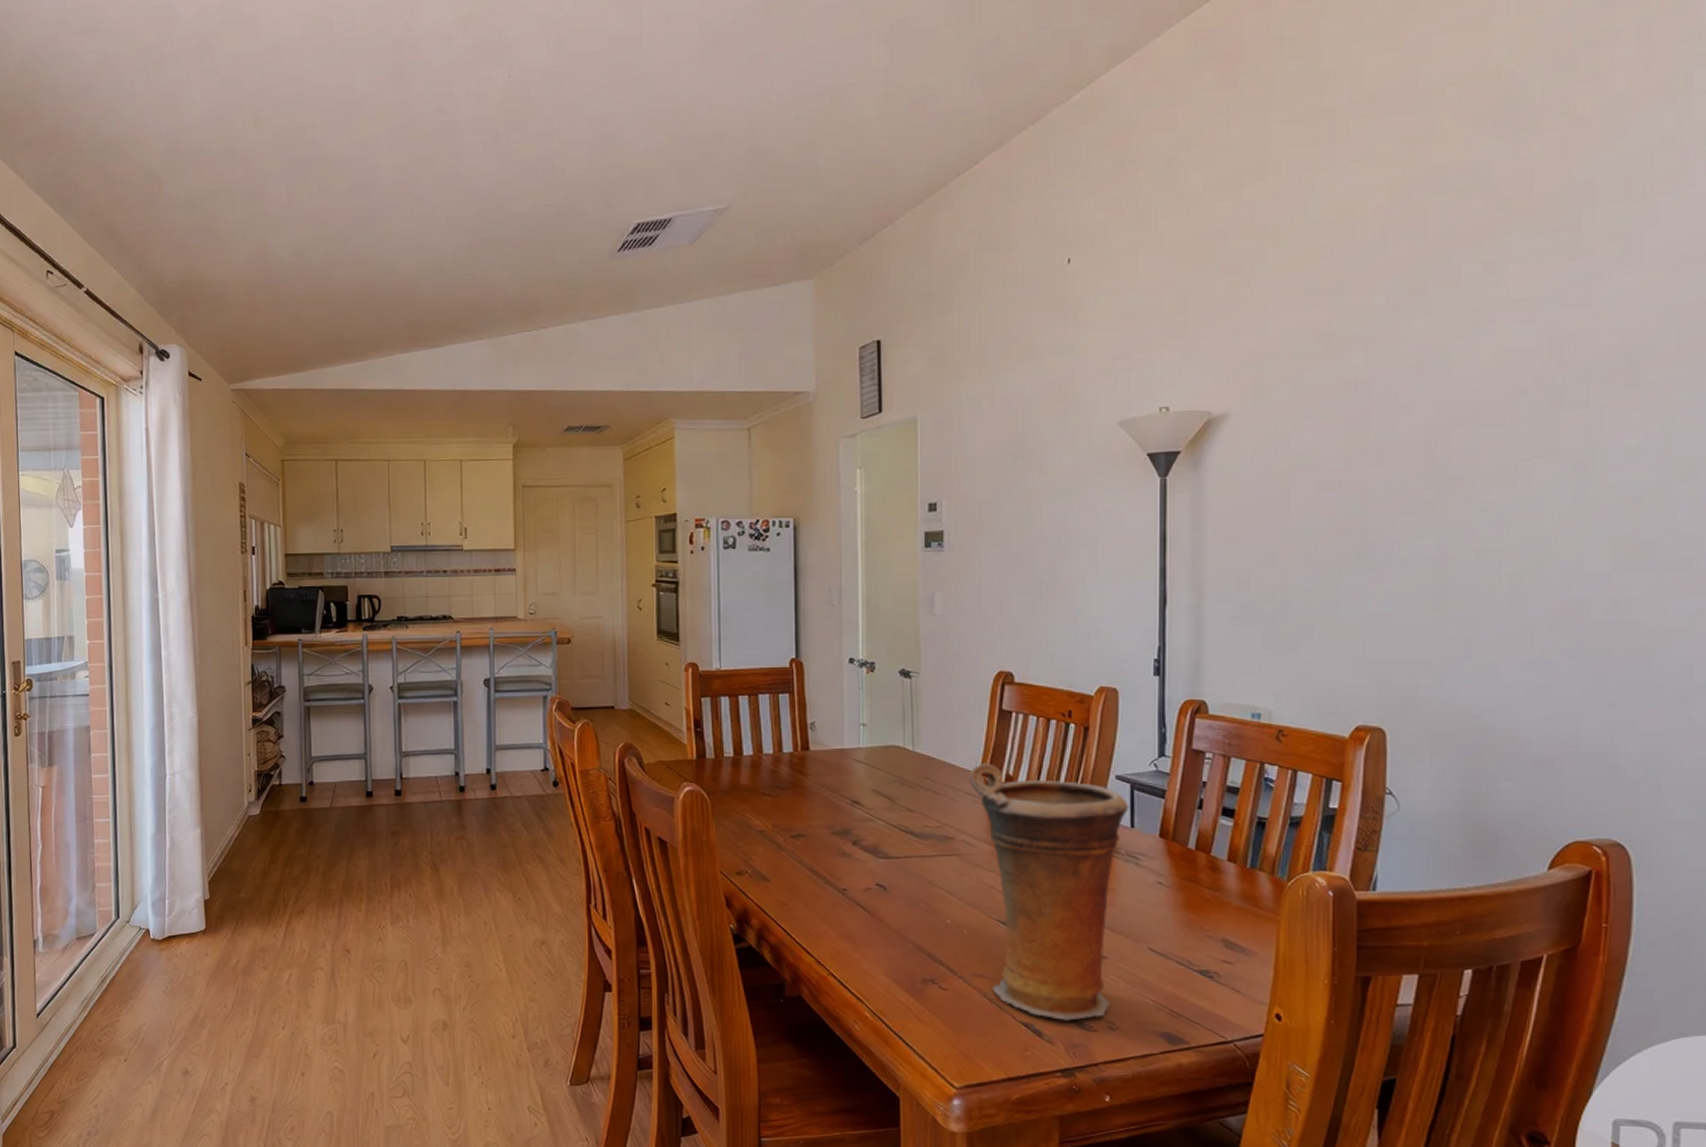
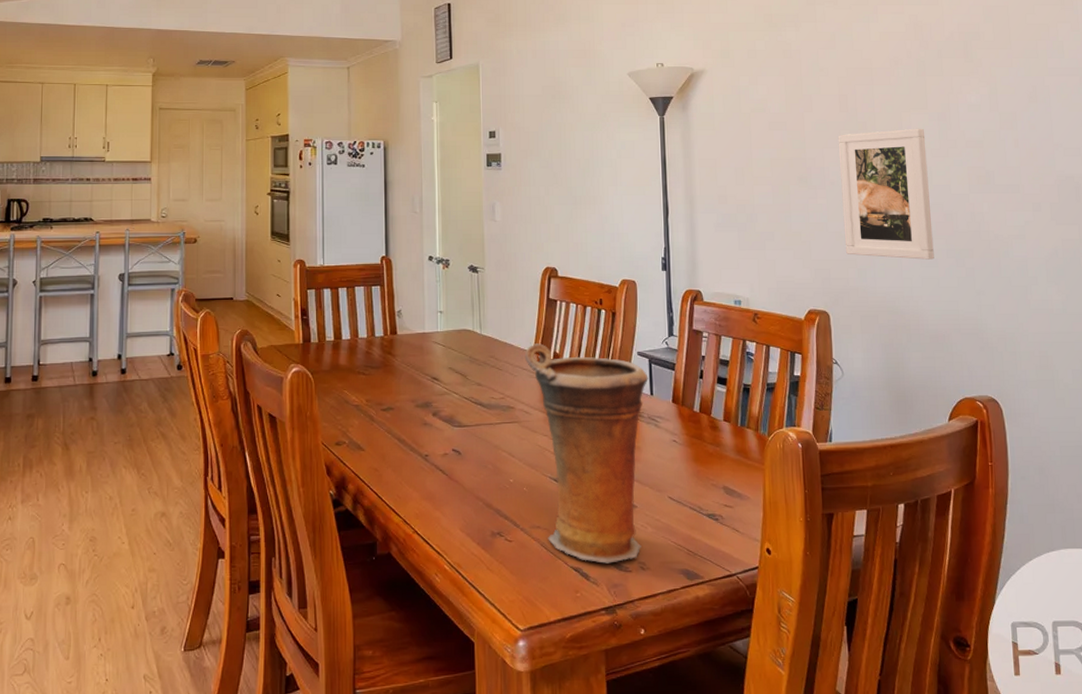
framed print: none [1416,483,1552,661] -> present [837,128,934,260]

